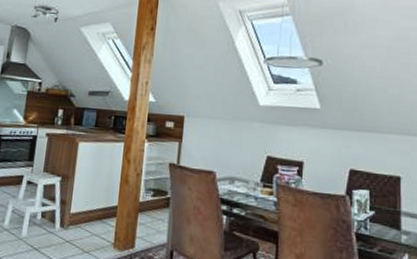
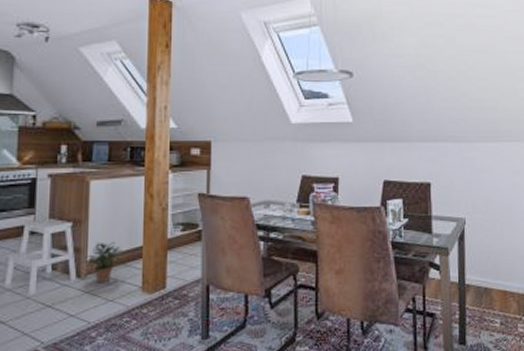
potted plant: none [69,196,102,235] -> present [86,241,126,283]

